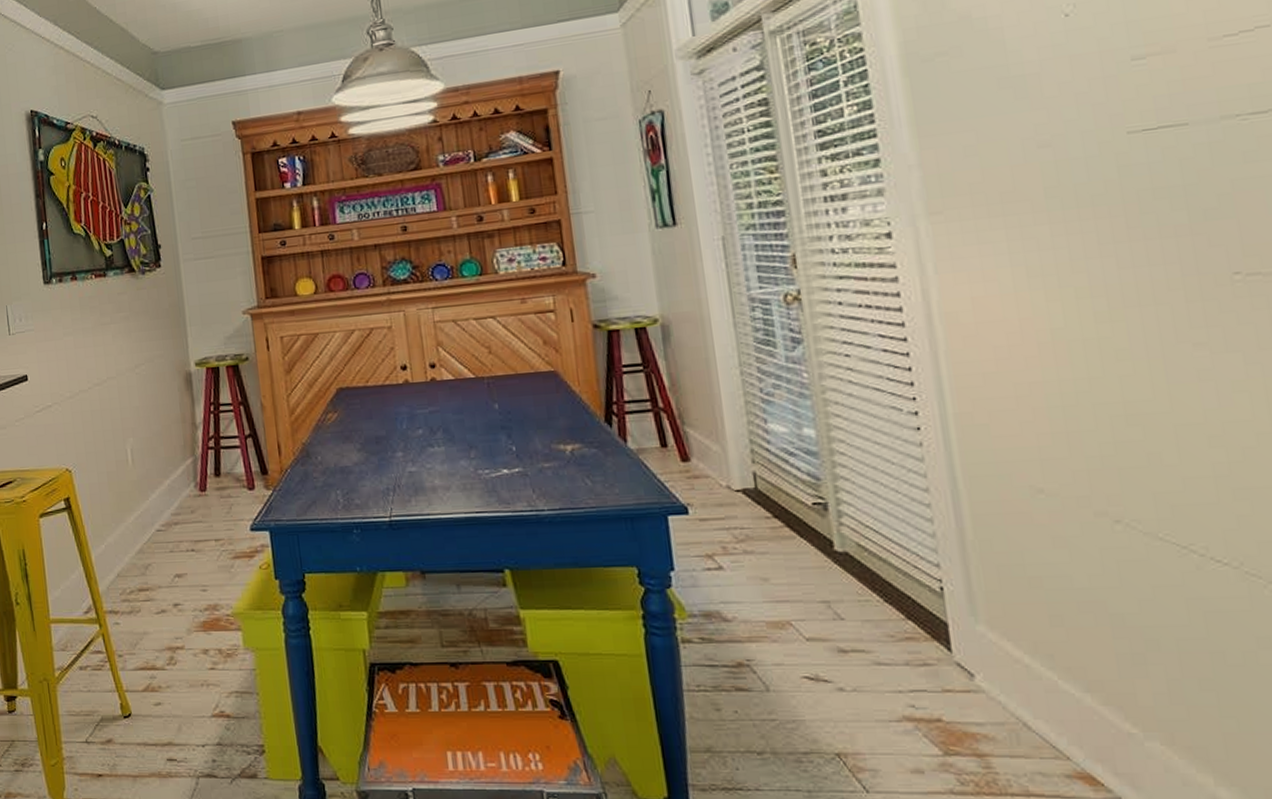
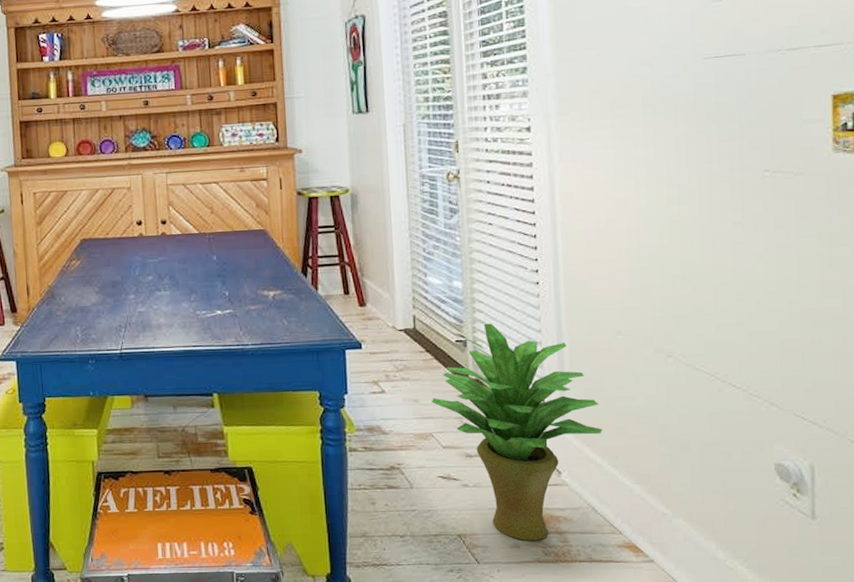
potted plant: none [786,480,1028,765] -> present [432,323,602,541]

